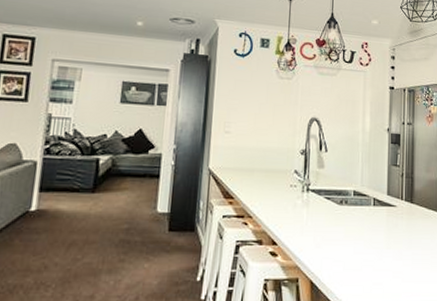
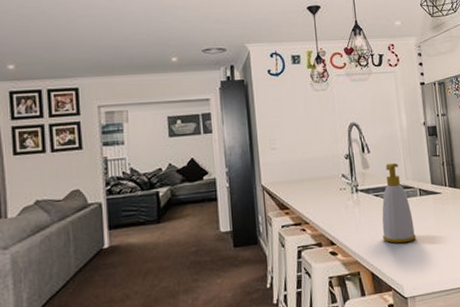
soap bottle: none [327,166,364,254] -> present [382,163,416,244]

